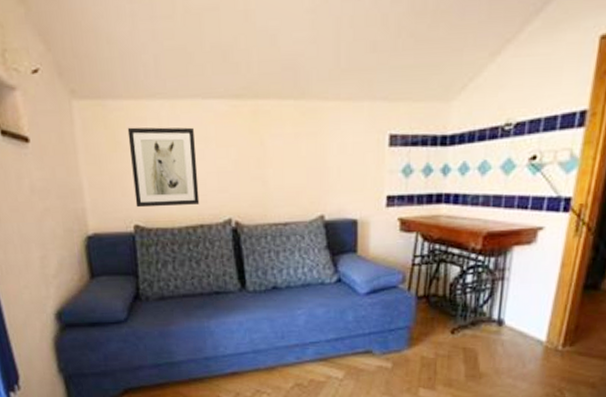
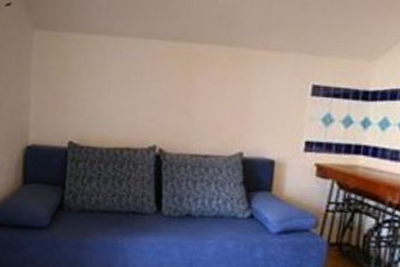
wall art: present [127,127,200,208] -> none [73,56,133,129]

